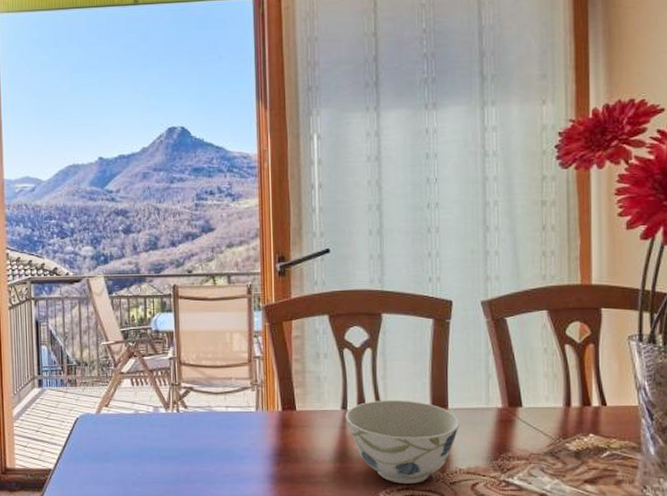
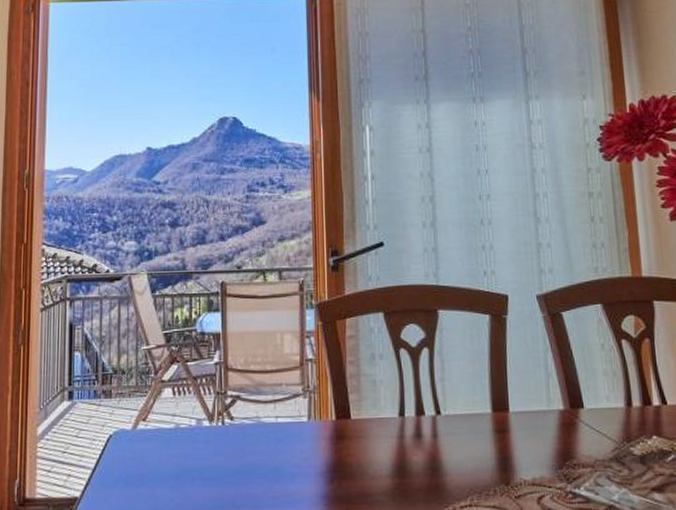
bowl: present [345,400,461,484] -> none [403,404,523,500]

